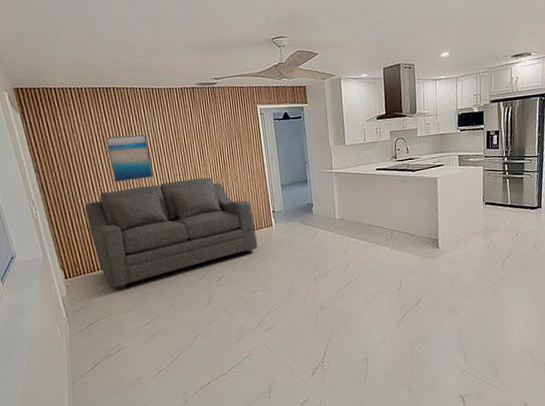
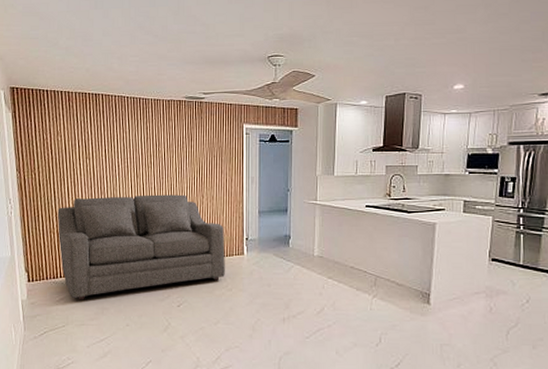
wall art: present [105,134,154,183] -> none [87,143,129,190]

